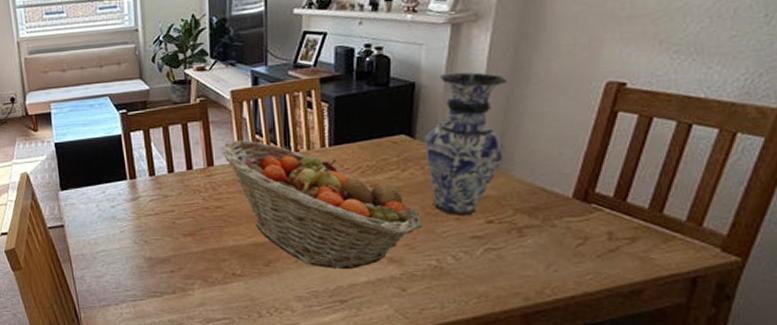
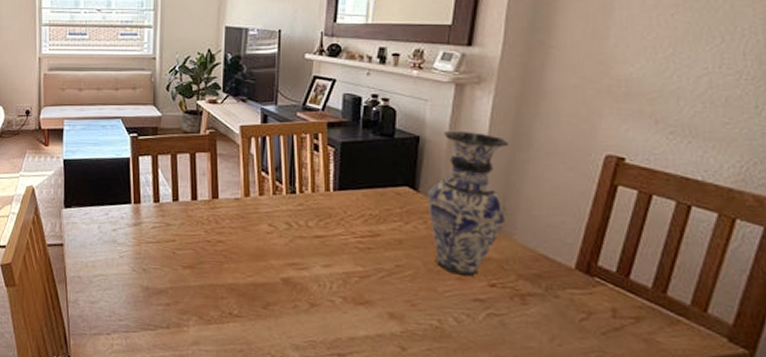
fruit basket: present [222,140,423,269] -> none [227,175,424,321]

